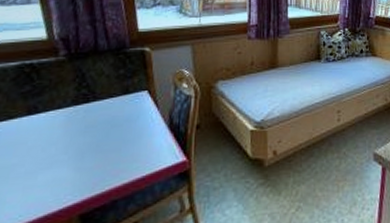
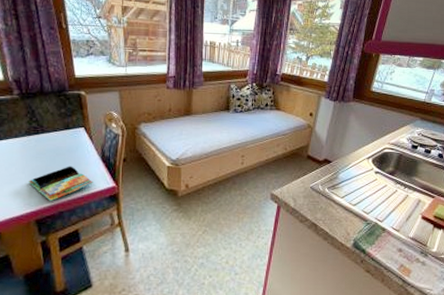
book: none [72,139,159,187] -> present [28,166,94,201]

